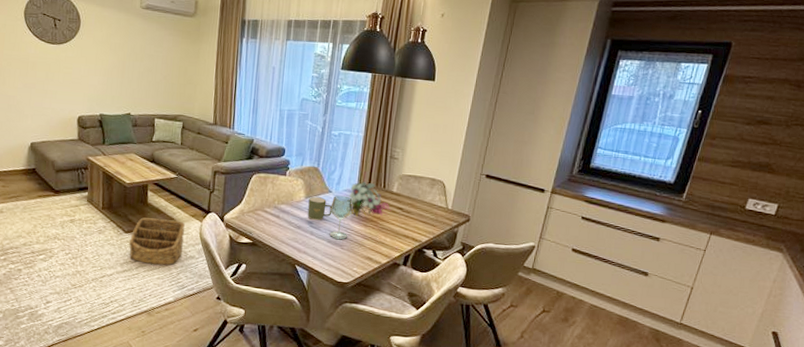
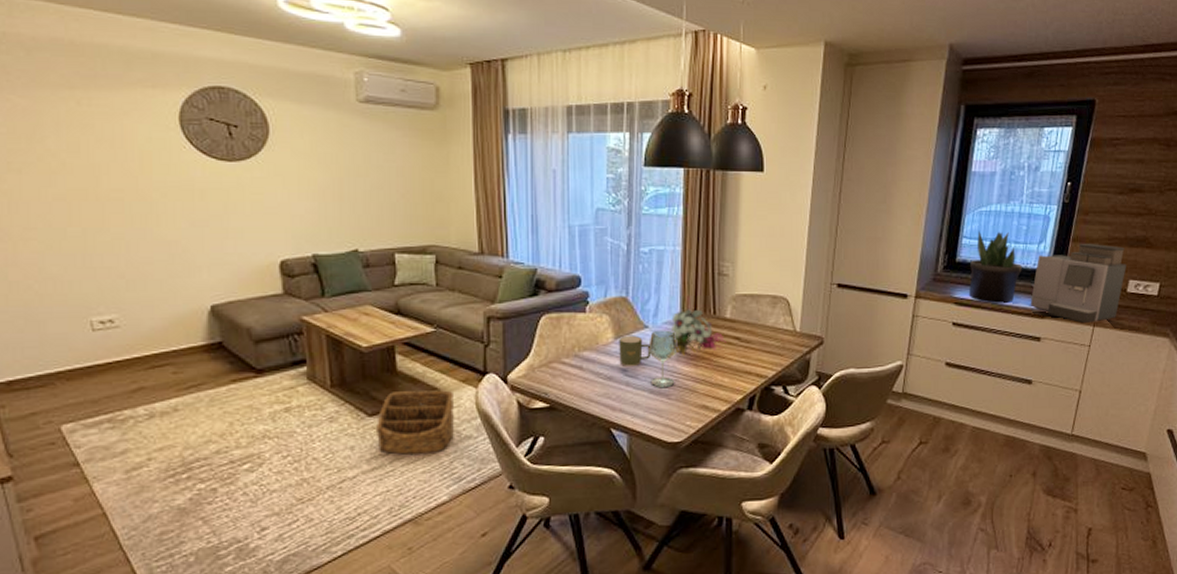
planter: none [598,144,649,207] -> present [968,231,1022,304]
coffee machine: none [653,163,747,232] -> present [1030,243,1126,324]

